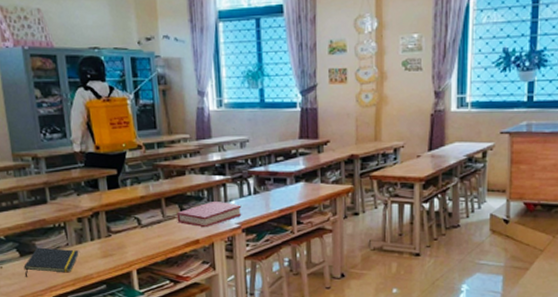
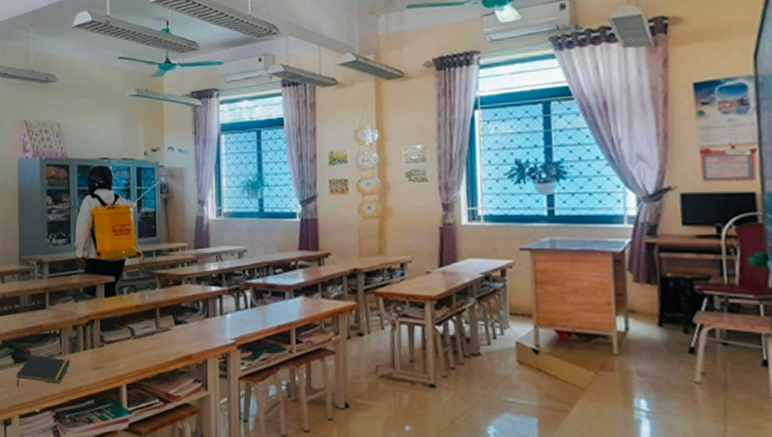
hardback book: present [176,200,242,228] -> none [171,313,238,342]

